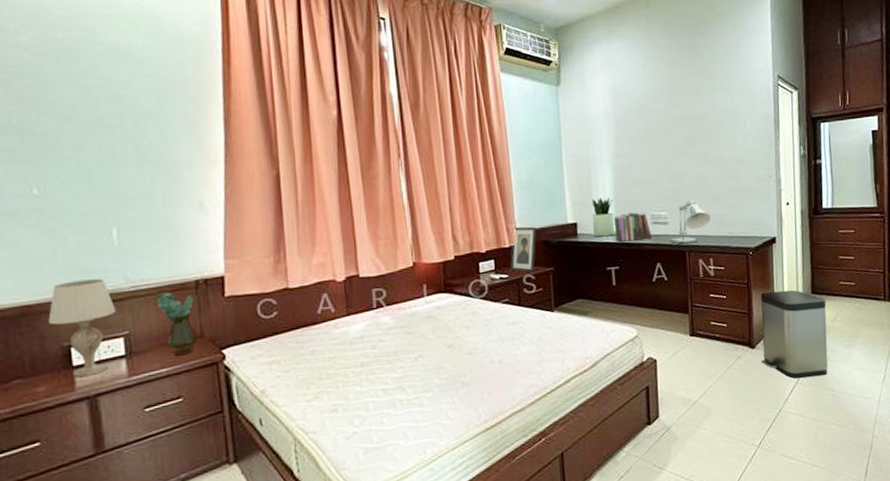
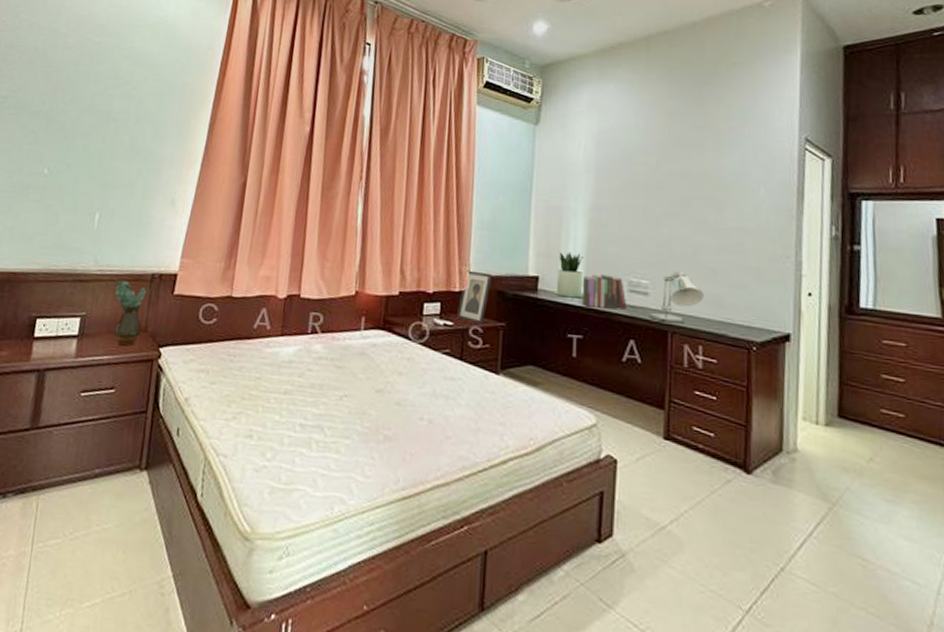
table lamp: present [48,278,116,378] -> none [25,256,81,350]
pedal bin: present [760,290,828,379] -> none [760,402,860,535]

